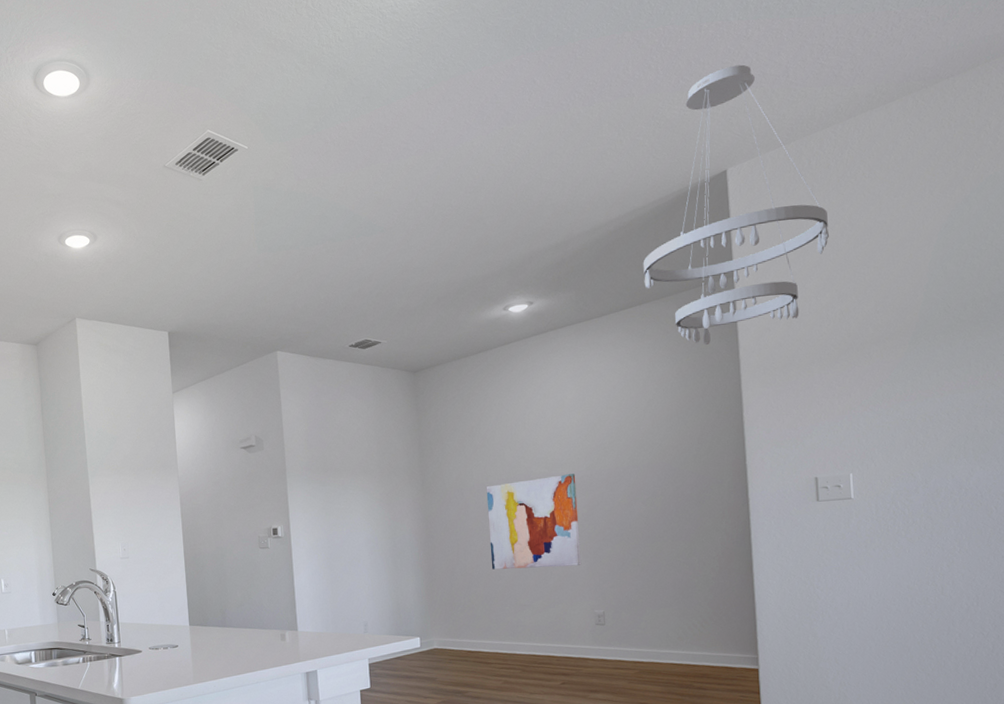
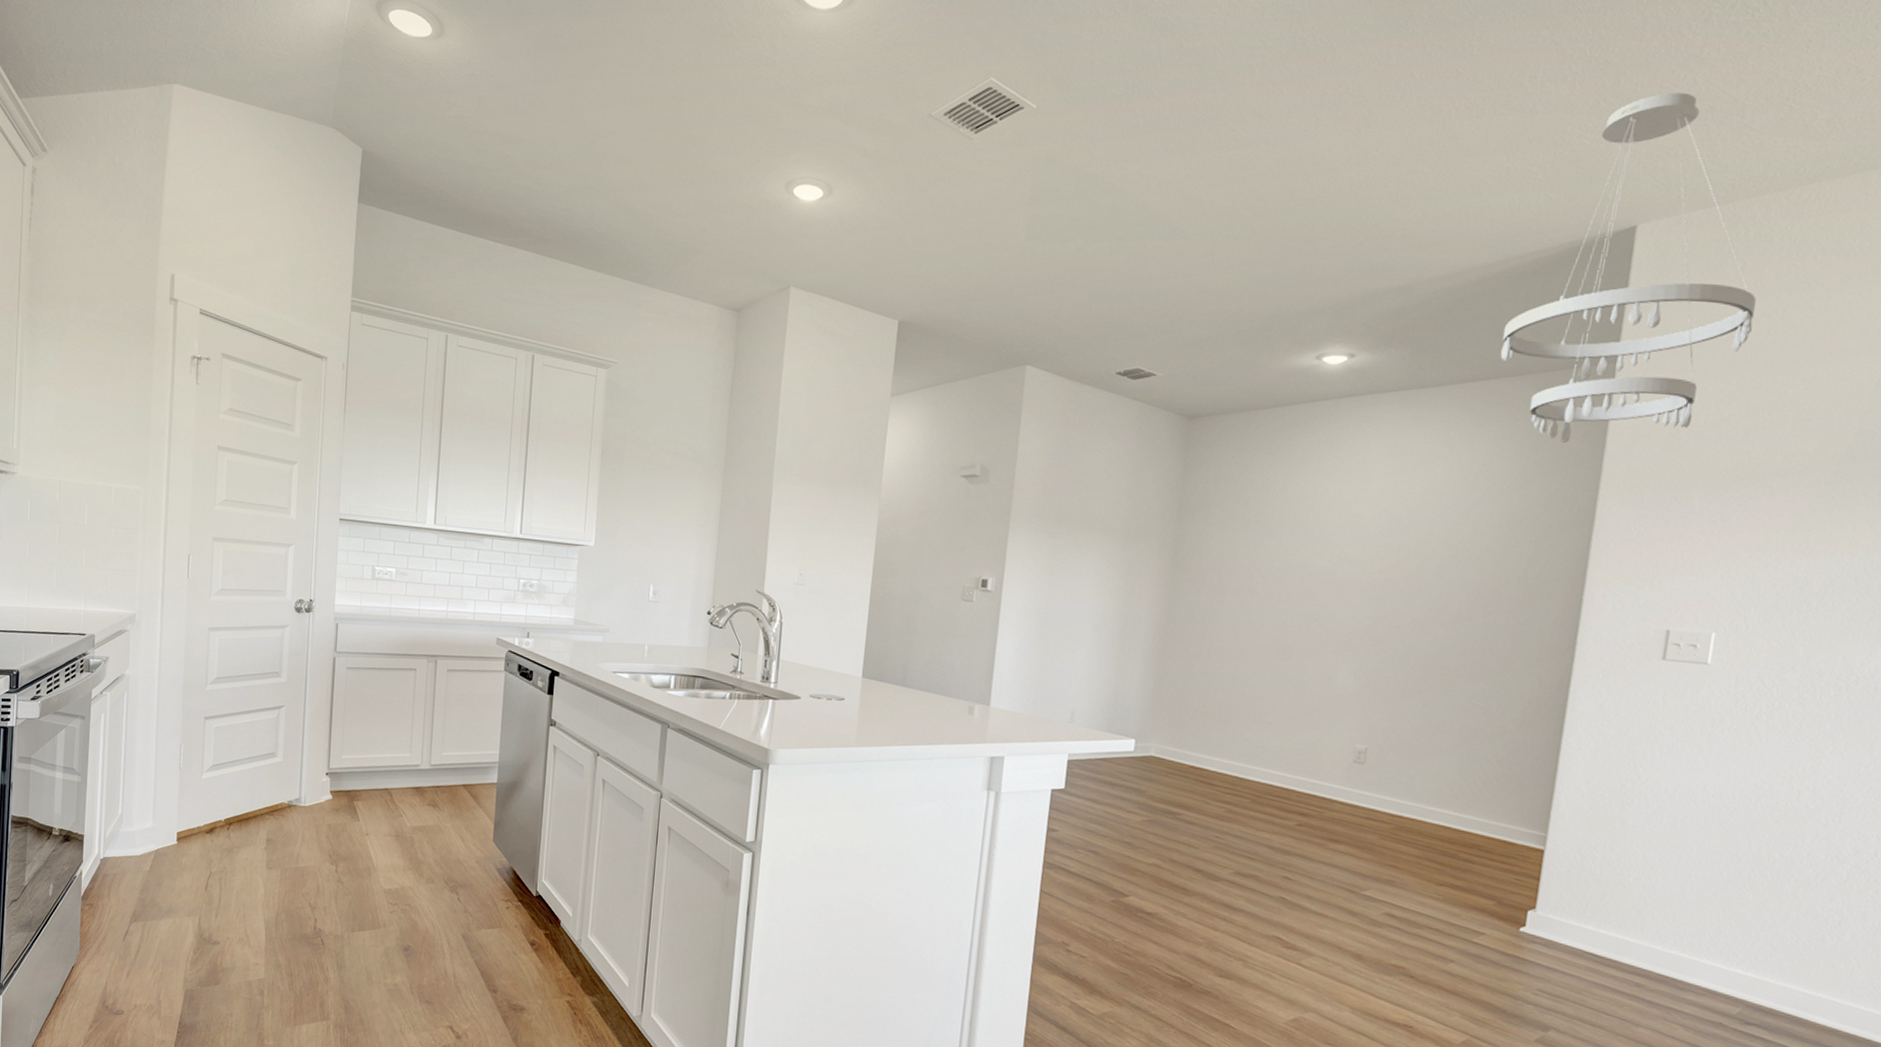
wall art: present [486,474,582,570] -> none [1239,572,1365,687]

